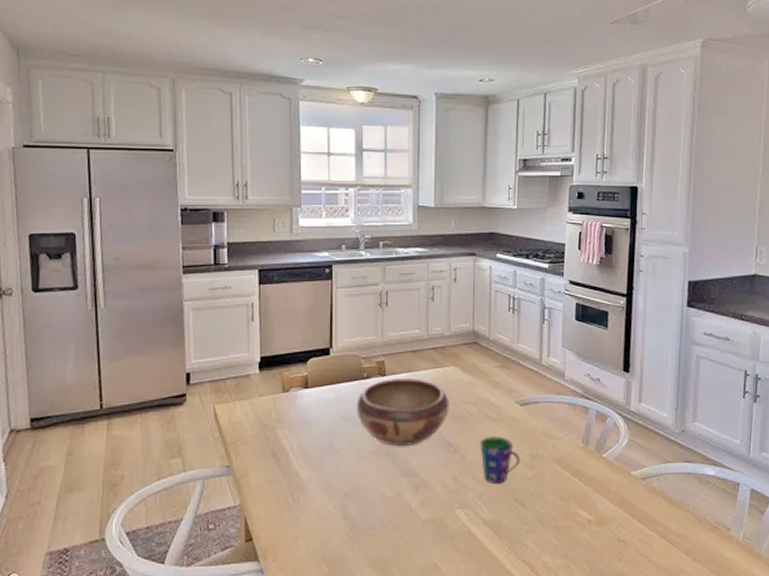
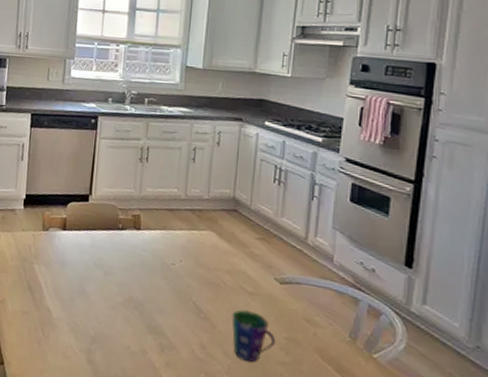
decorative bowl: present [356,378,449,446] -> none [109,233,203,304]

